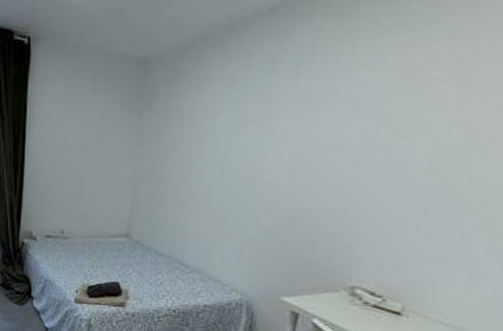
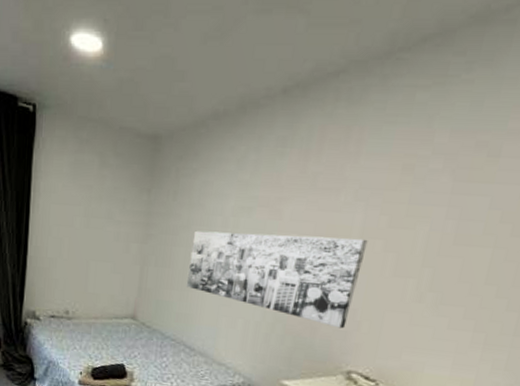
wall art: none [179,149,366,243] -> present [186,230,368,329]

